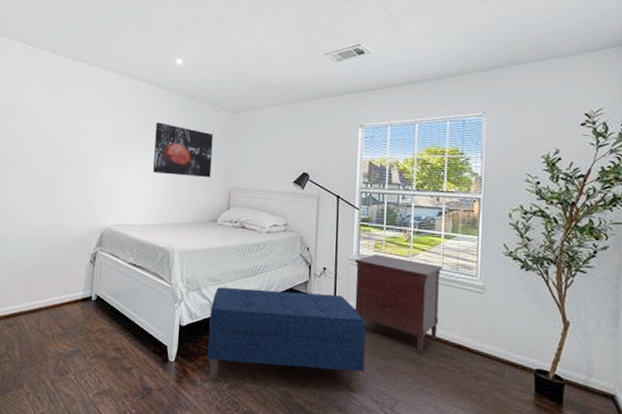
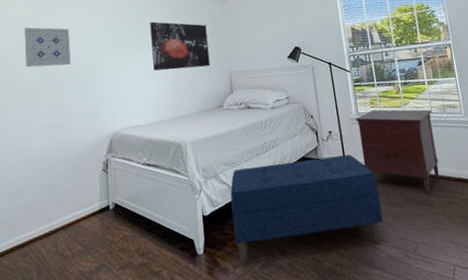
wall art: none [31,108,76,153] -> present [24,27,71,68]

